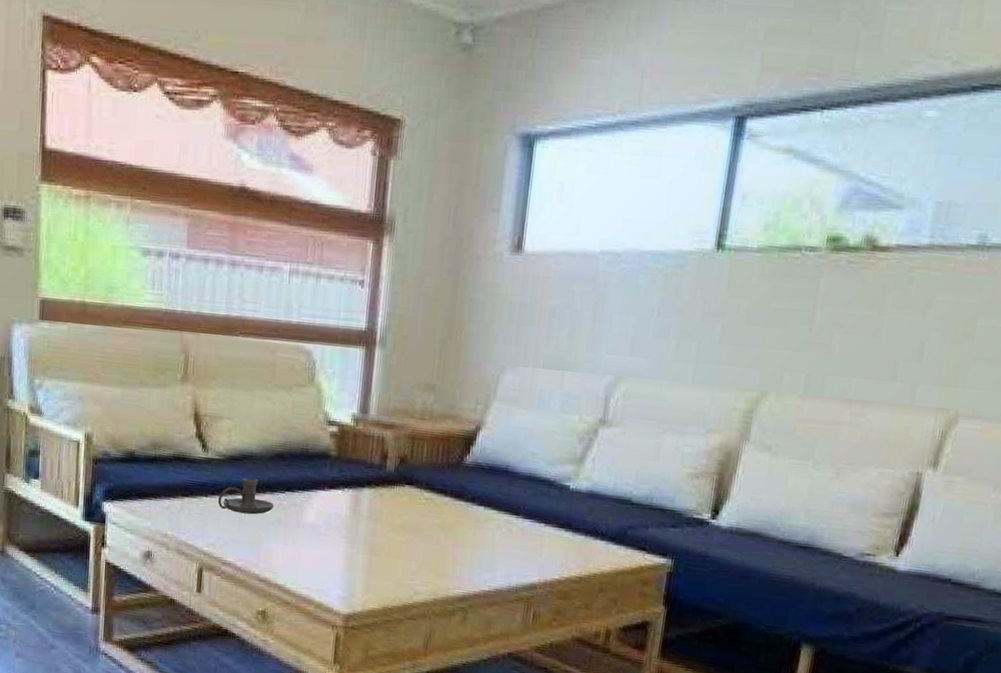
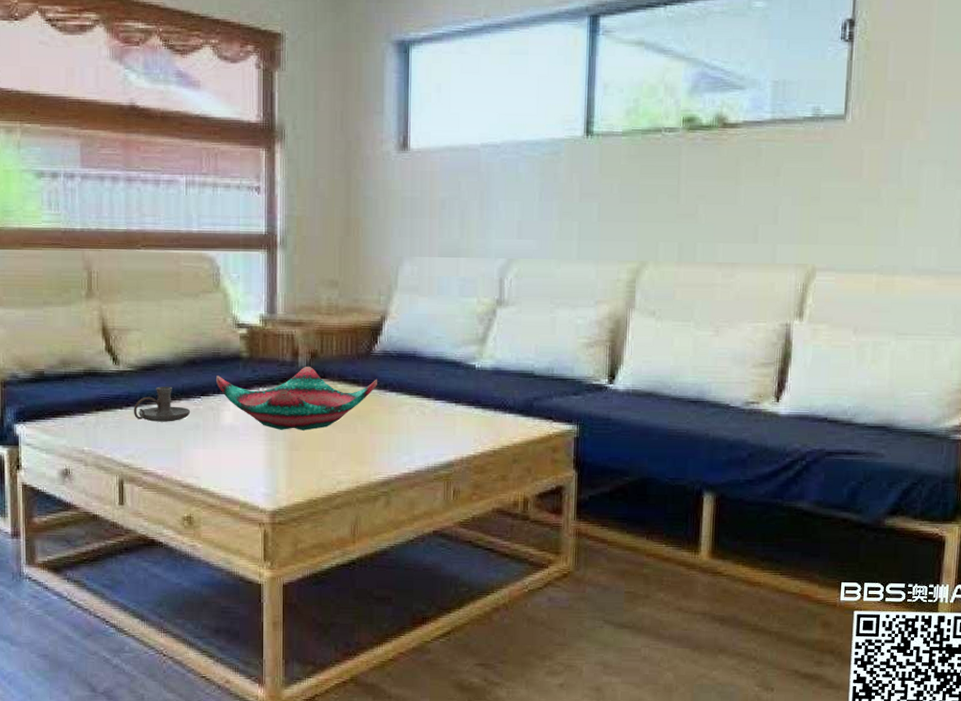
decorative bowl: none [302,471,466,537] -> present [216,367,377,431]

